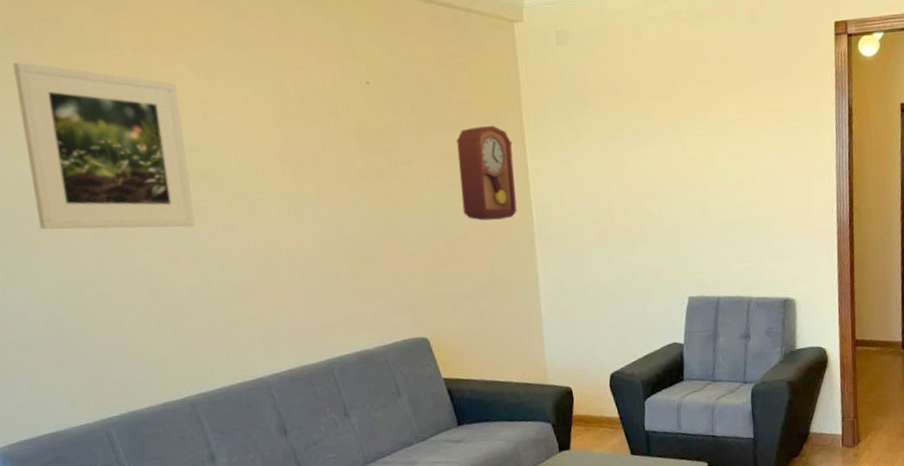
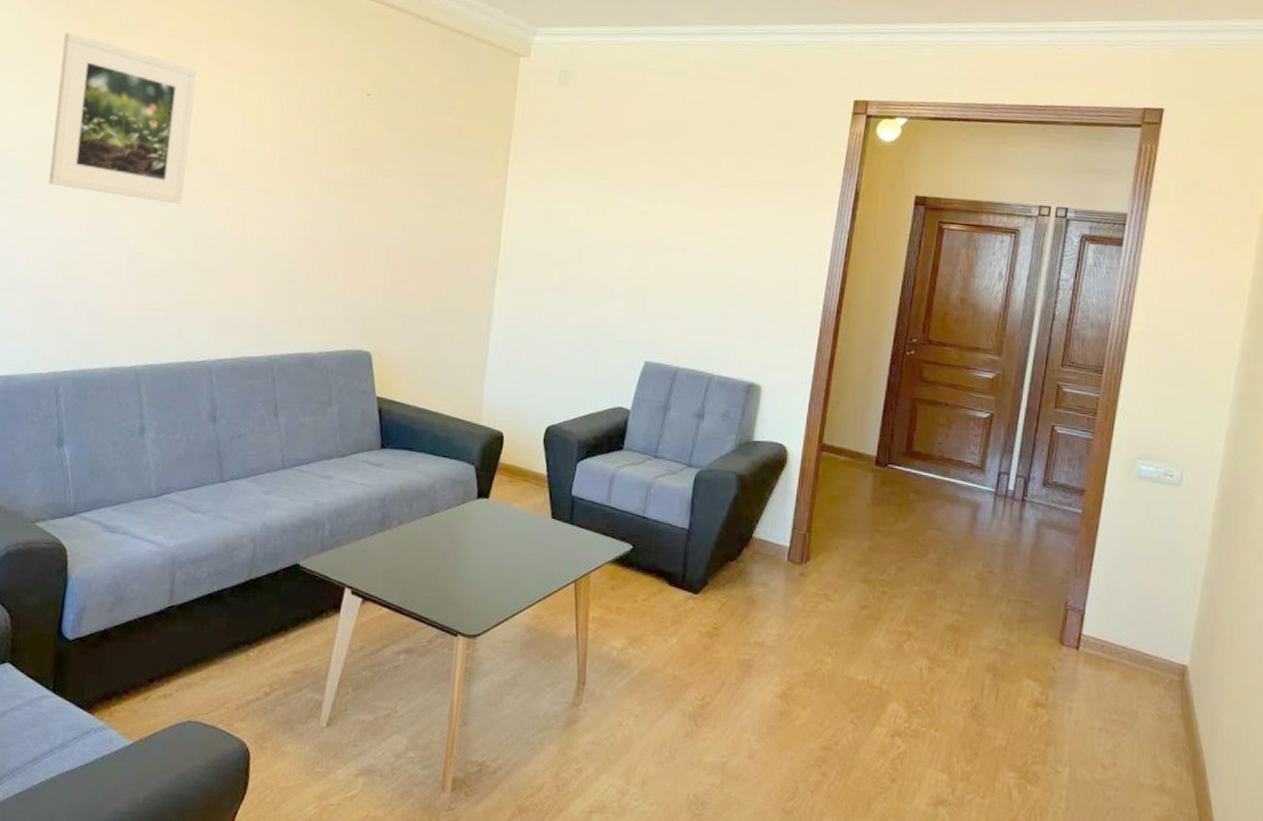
pendulum clock: present [456,126,517,221] -> none [432,152,495,247]

